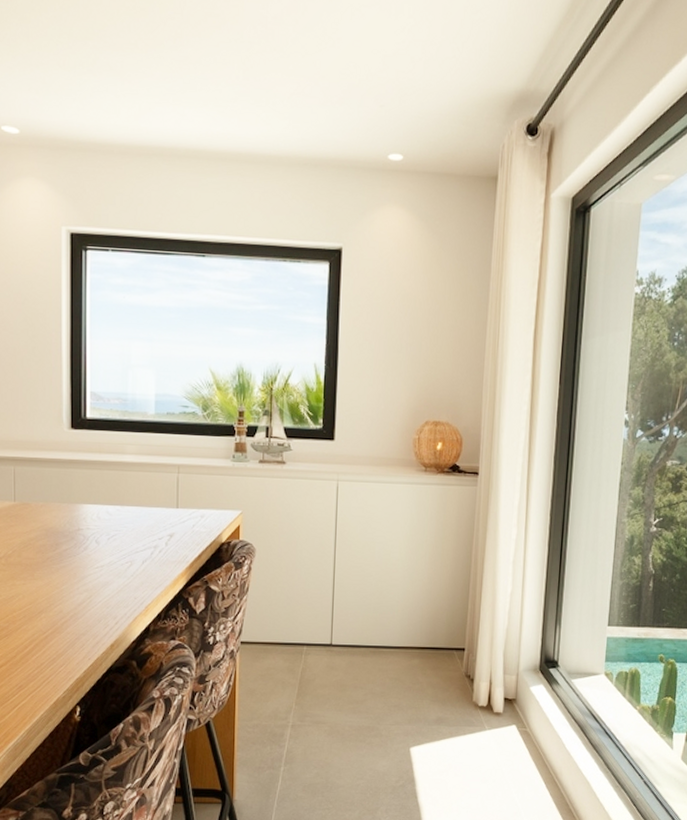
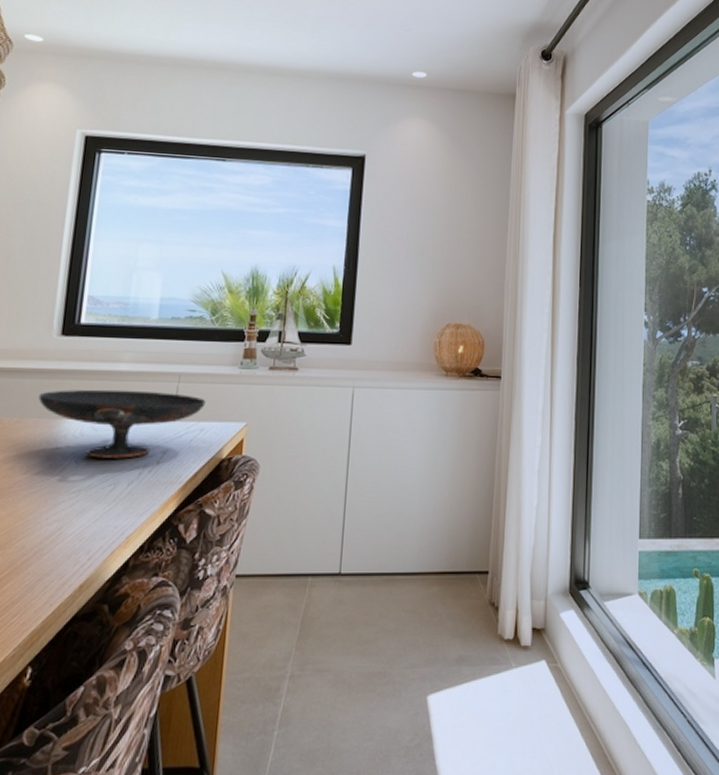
decorative bowl: none [58,478,204,540] -> present [38,389,206,459]

